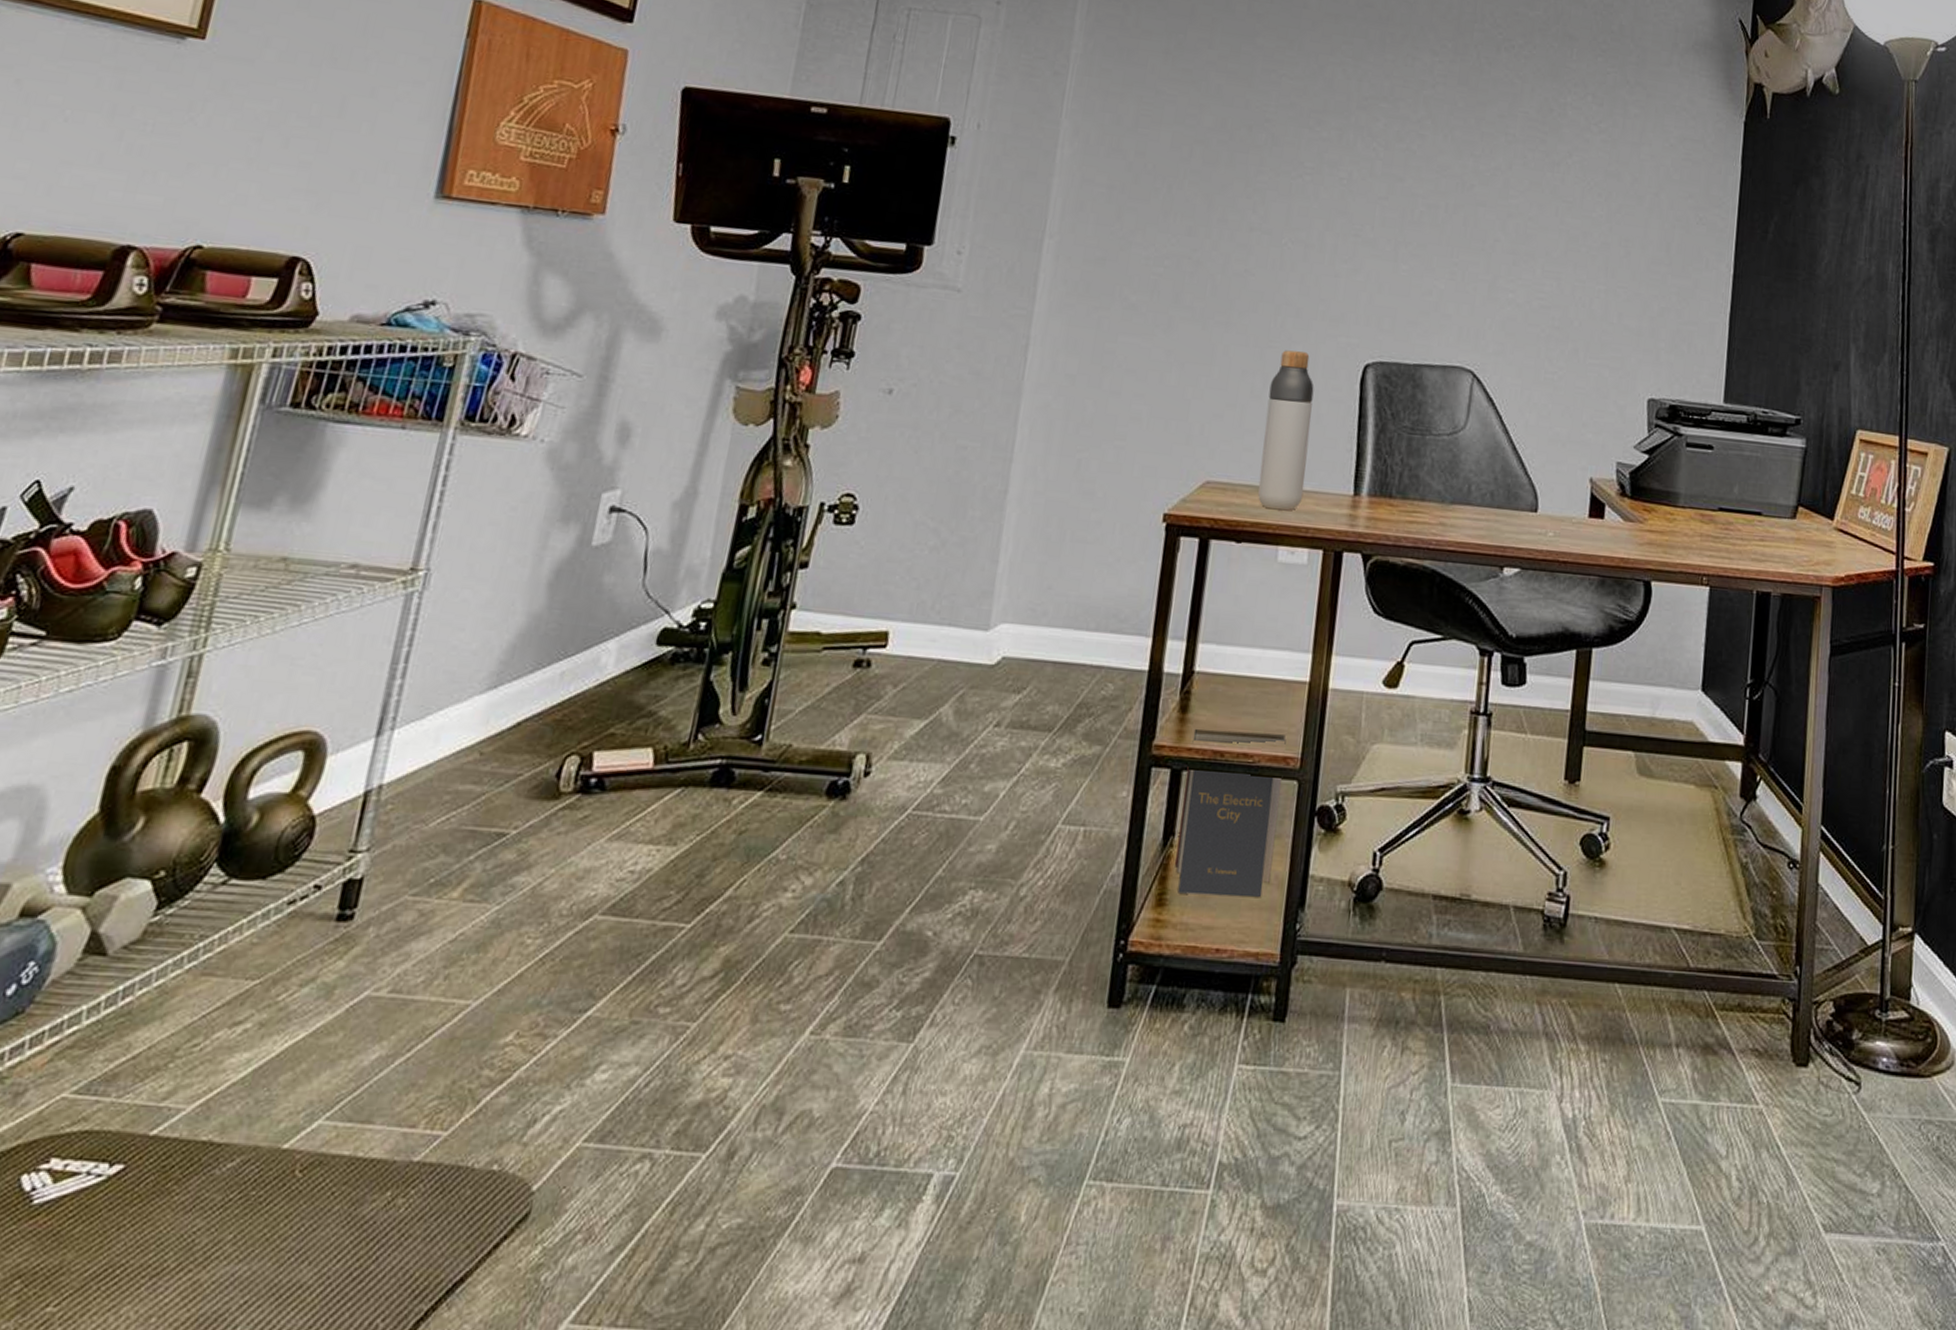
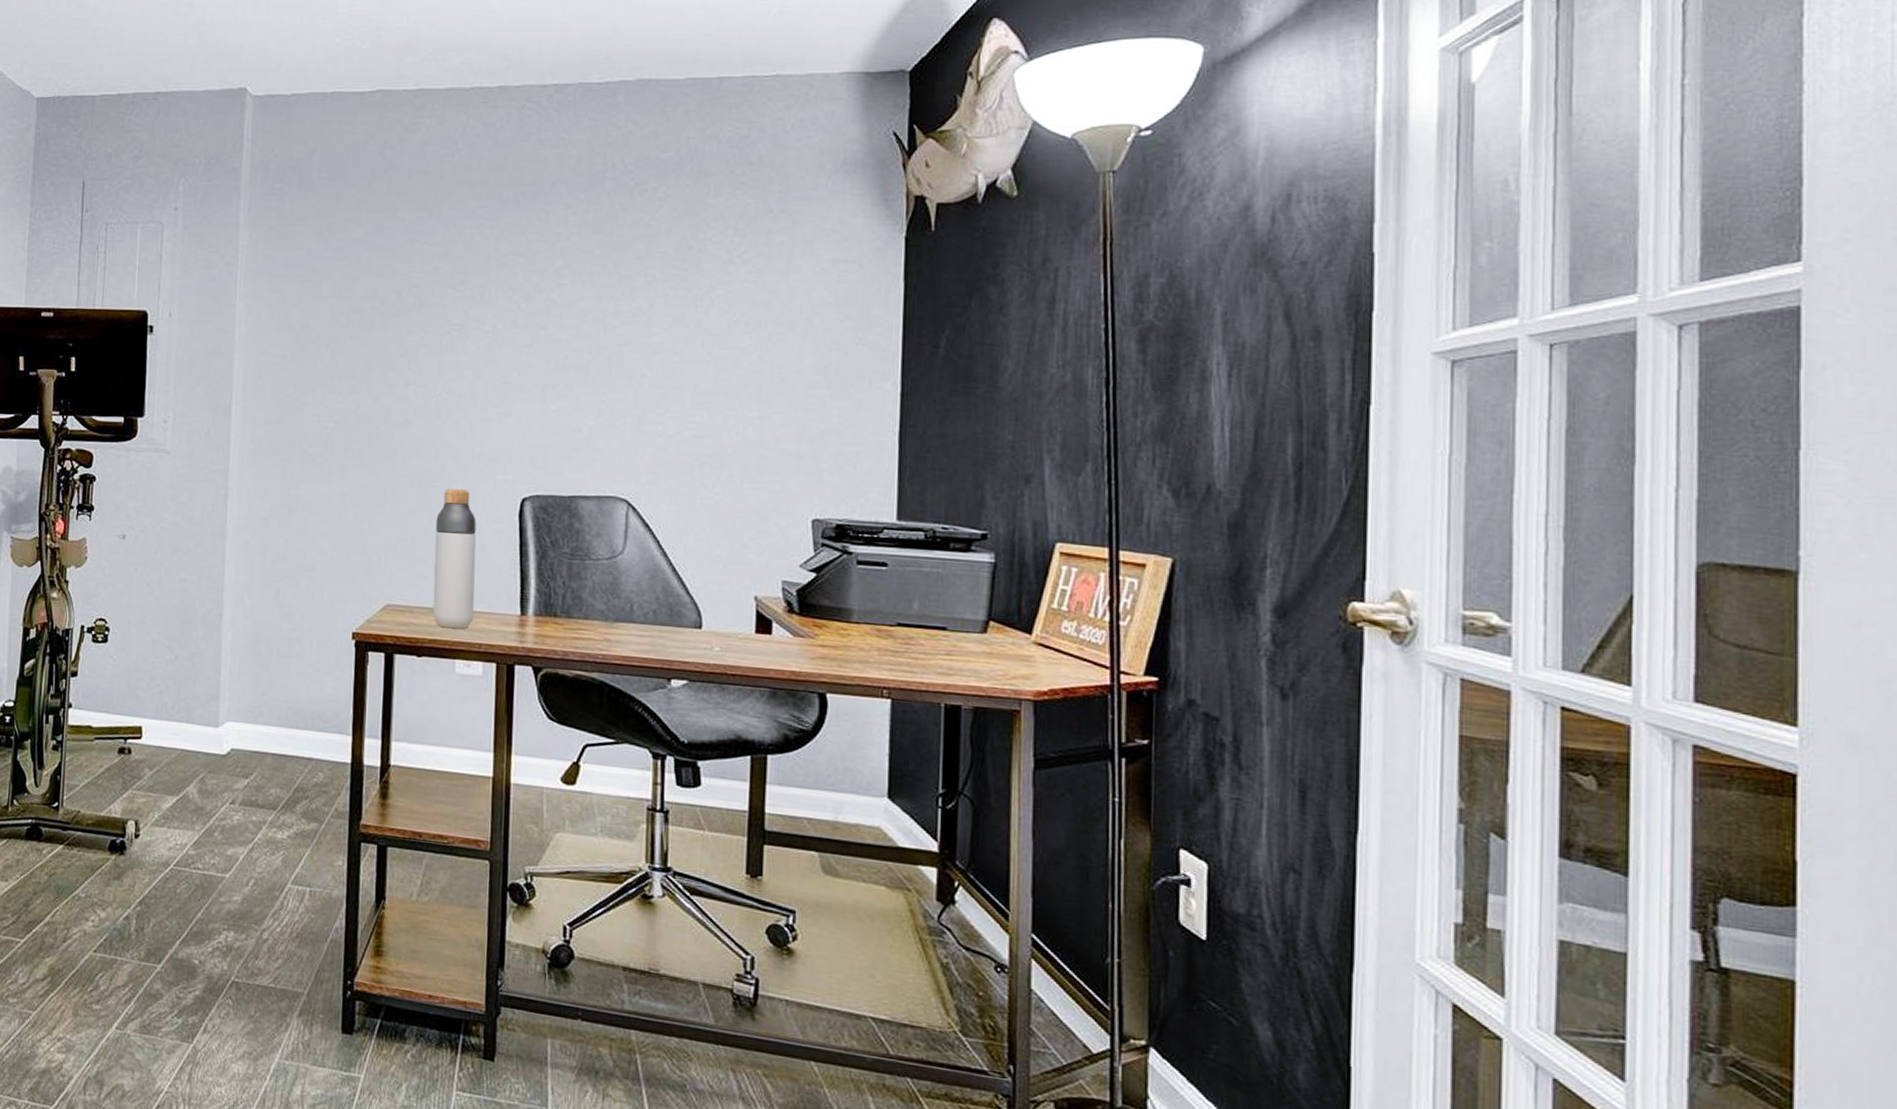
books: present [1175,728,1287,897] -> none [388,812,476,956]

